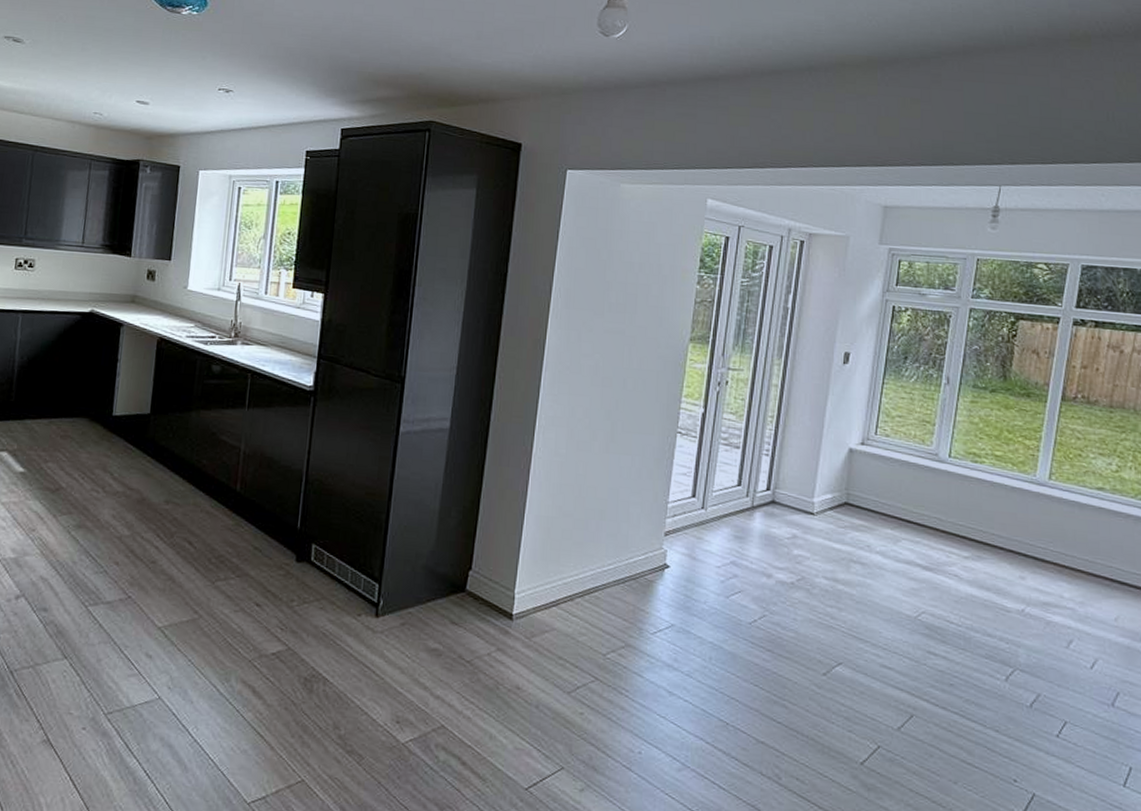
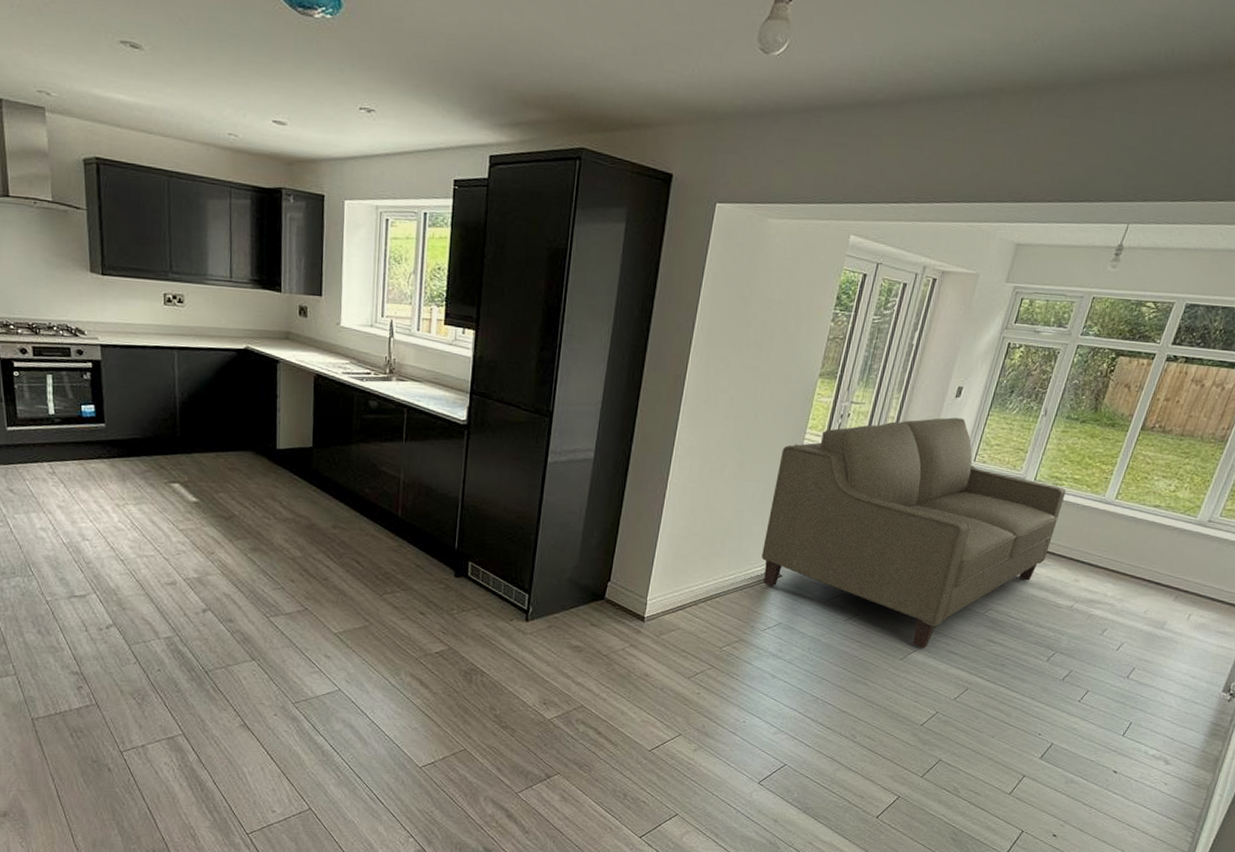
sofa: none [644,385,989,661] -> present [761,417,1066,649]

